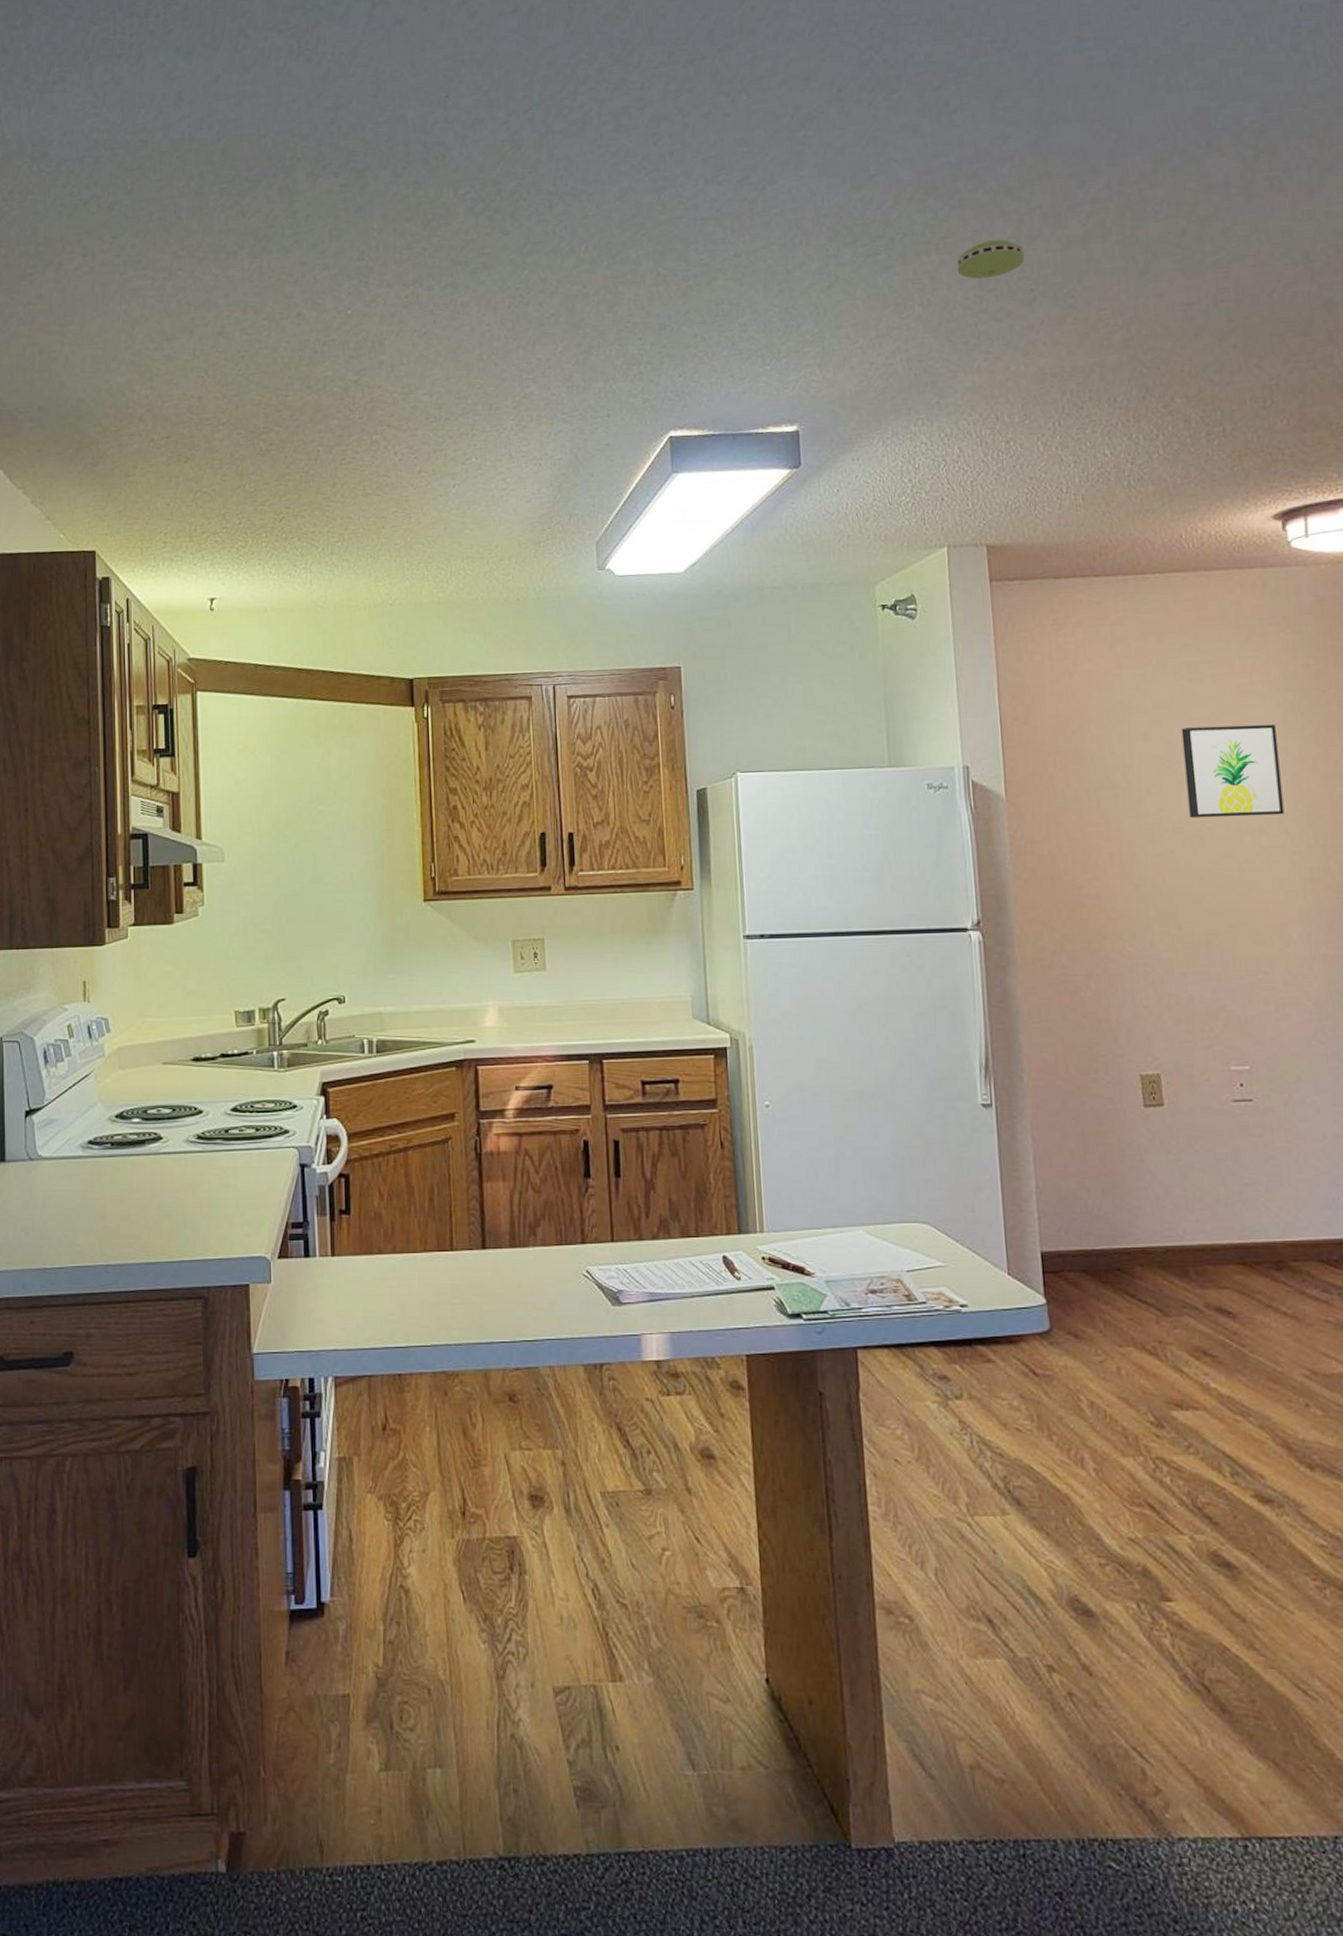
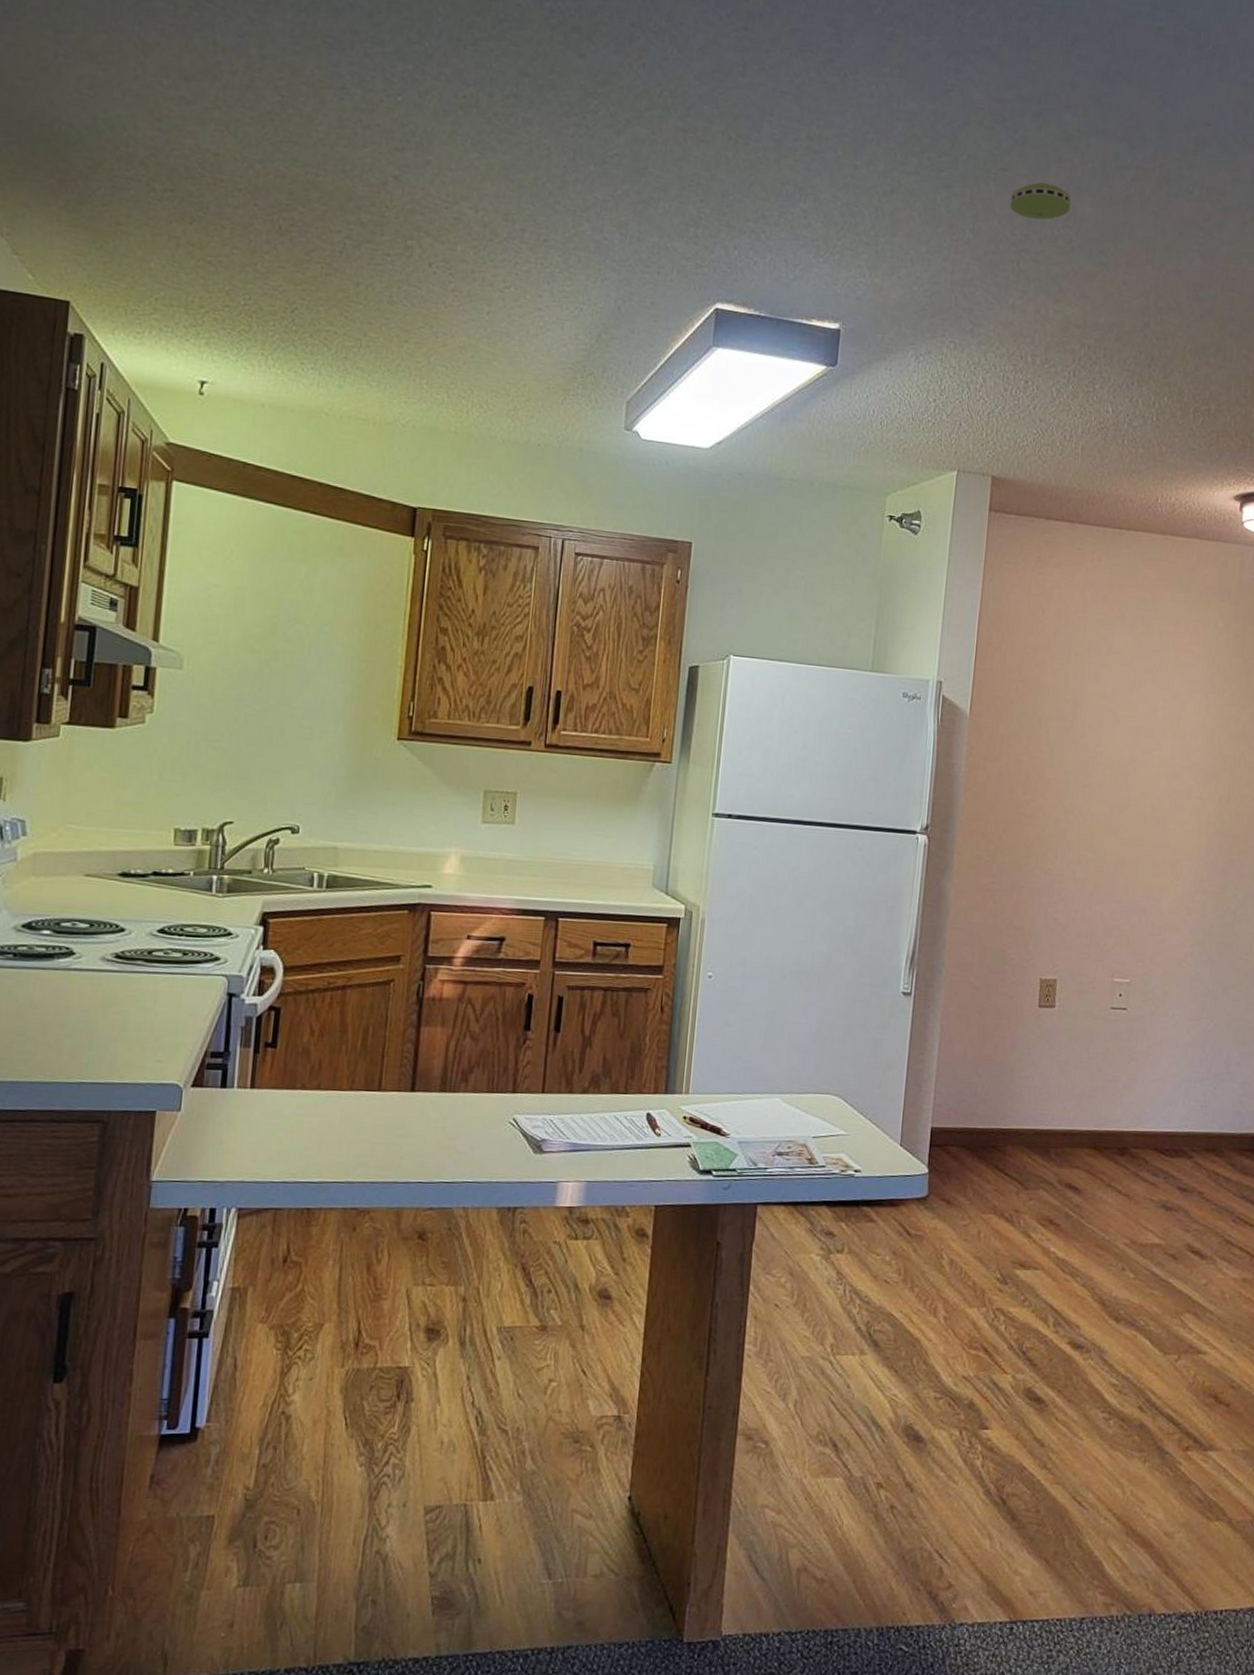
wall art: present [1181,724,1285,819] -> none [1120,675,1203,764]

